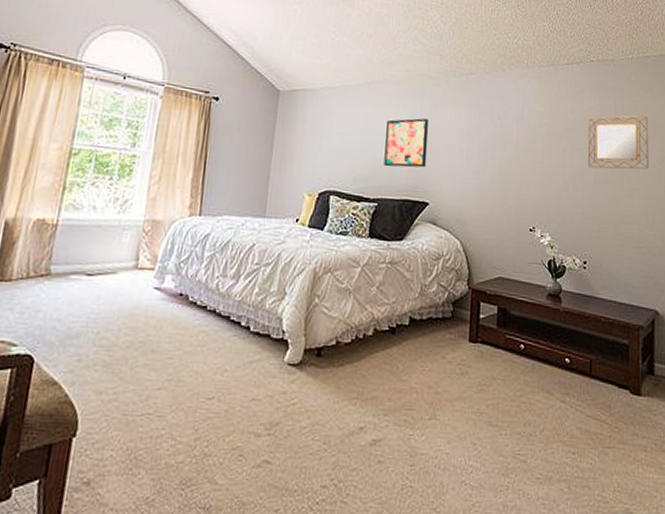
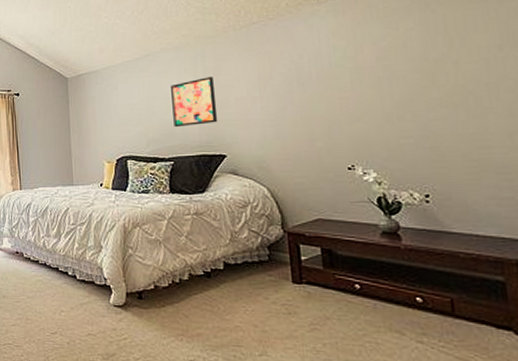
home mirror: present [588,115,649,170] -> none [407,23,506,94]

